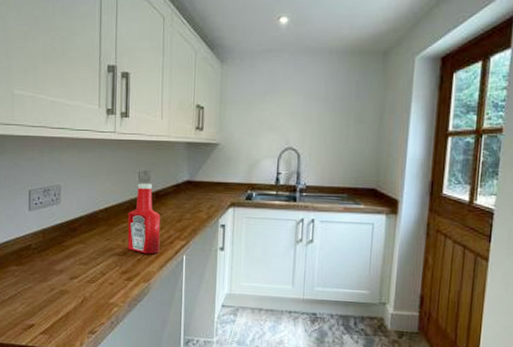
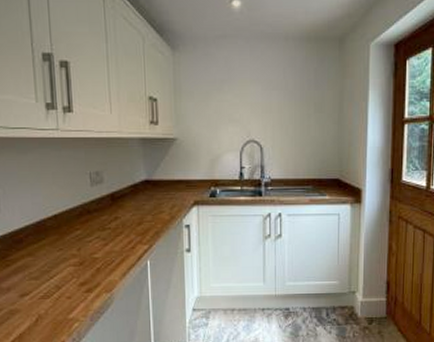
ketchup bottle: present [127,183,161,255] -> none [81,185,121,262]

